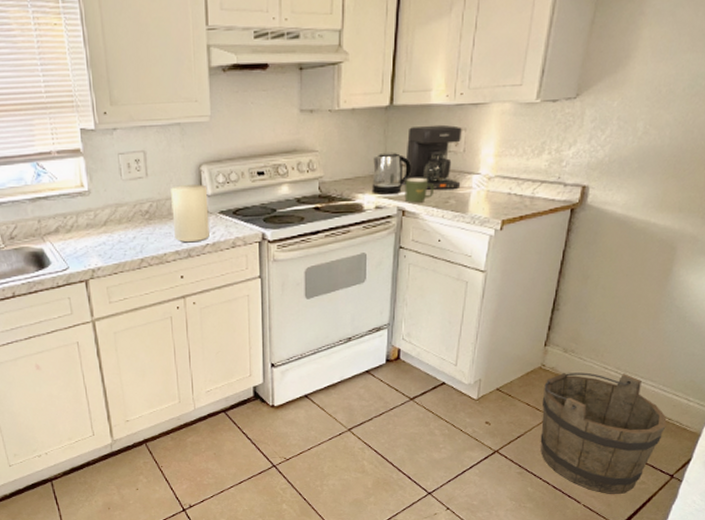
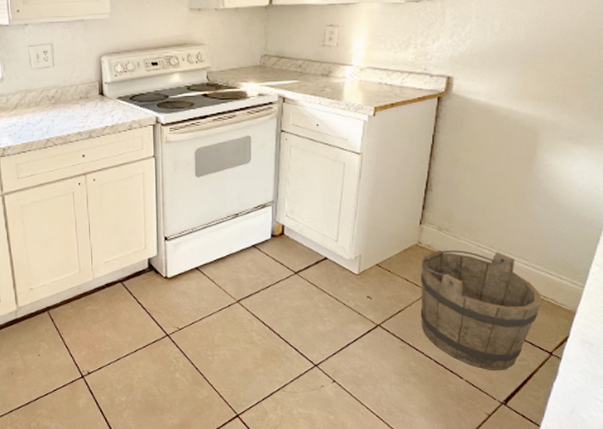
canister: present [171,184,210,243] -> none [75,73,109,125]
kettle: present [371,152,411,196] -> none [254,45,290,84]
coffee maker: present [403,124,462,191] -> none [283,21,335,80]
mug: present [404,177,435,203] -> none [284,68,312,91]

